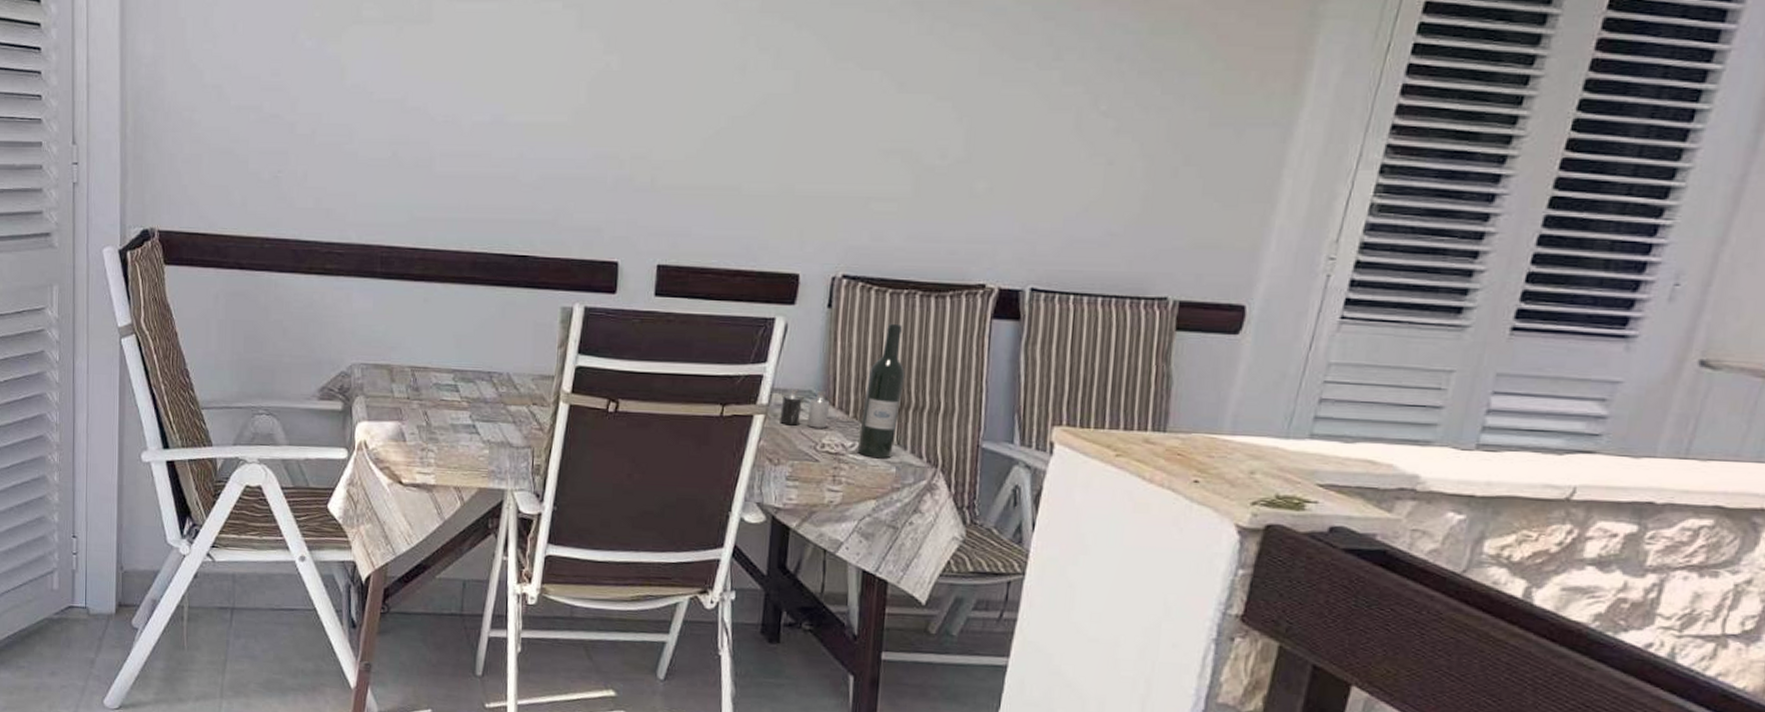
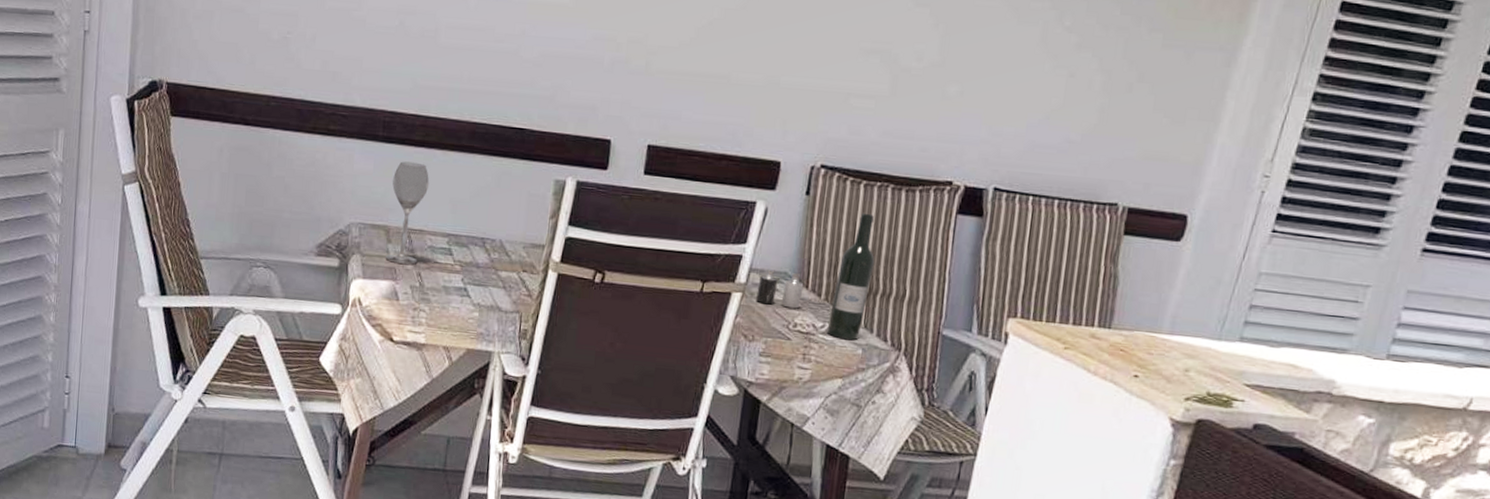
wineglass: none [389,297,432,404] -> present [385,161,430,265]

